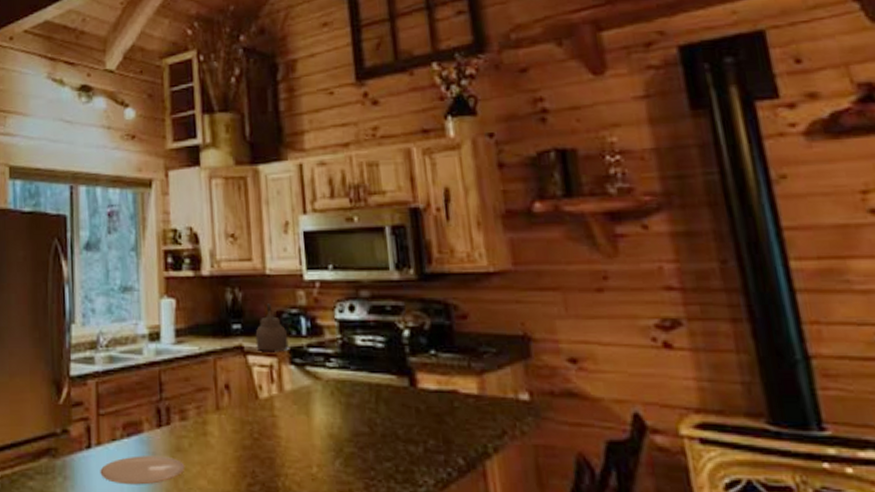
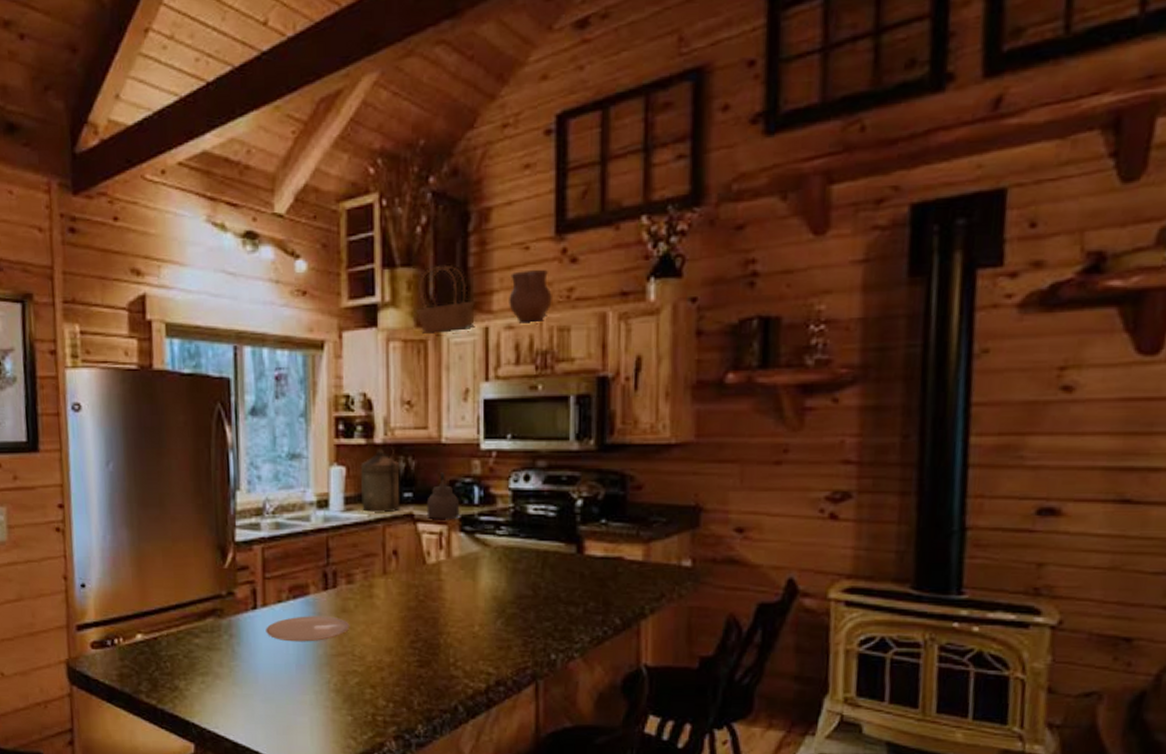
canister: none [189,277,230,346] -> present [360,445,400,513]
basket: none [235,110,288,172] -> present [416,266,475,335]
ceramic jug: none [319,112,359,160] -> present [509,270,552,323]

